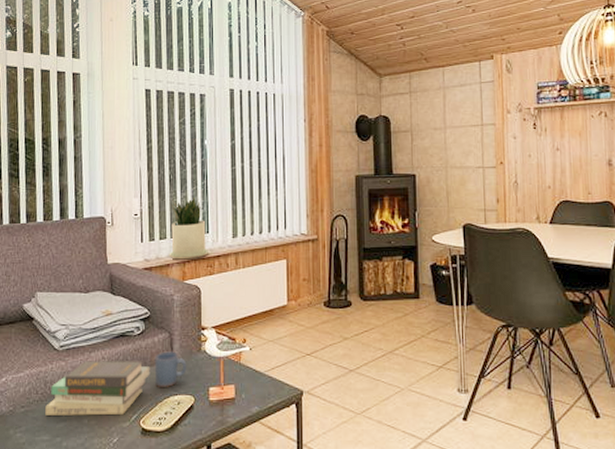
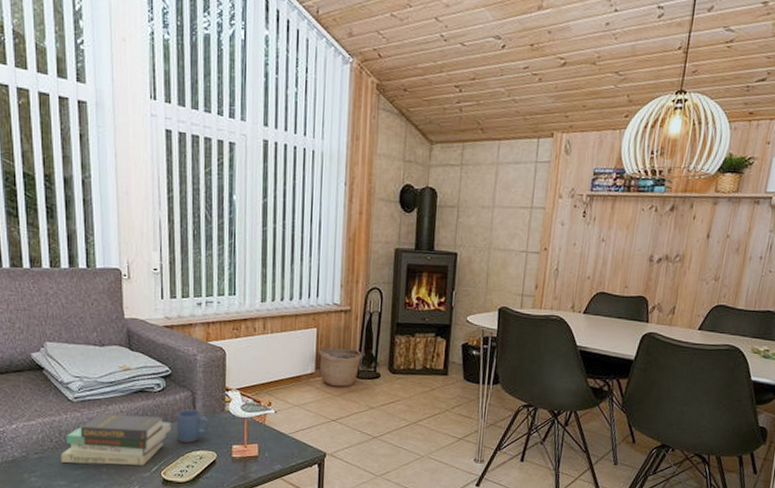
planter: present [169,196,210,260] -> none [192,255,236,321]
basket: none [290,277,333,318] -> present [319,347,363,387]

